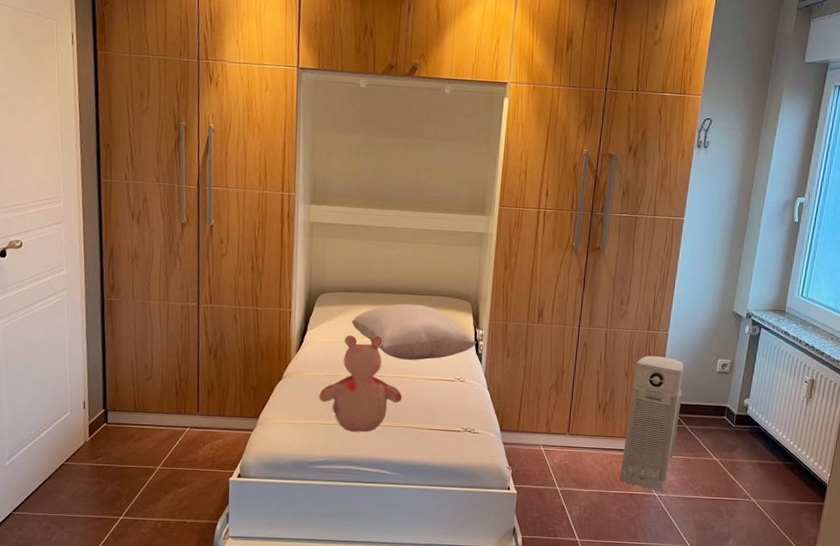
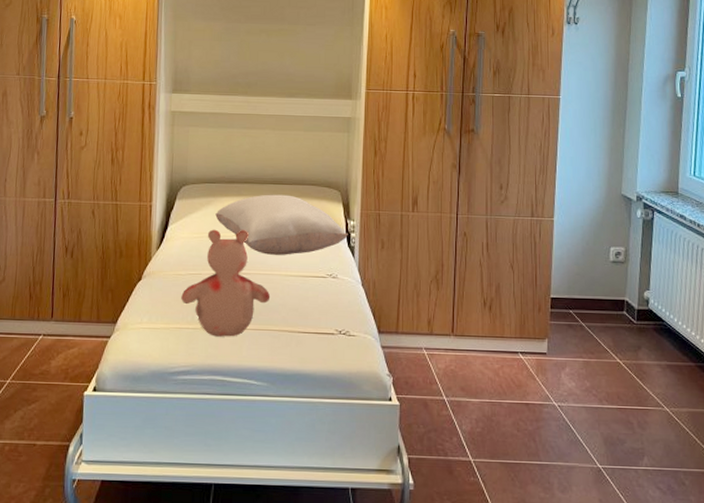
air purifier: present [619,356,684,491] -> none [513,245,575,400]

